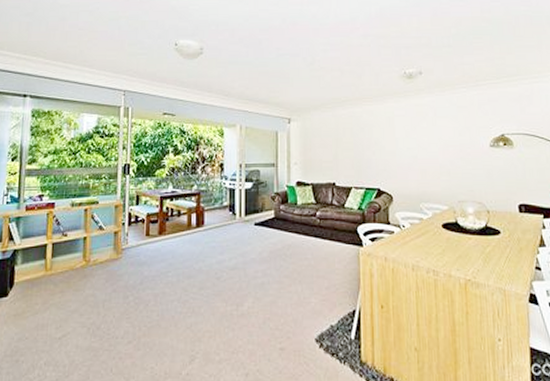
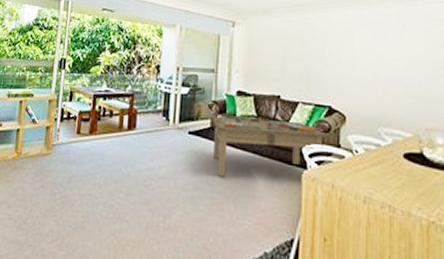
coffee table: none [275,206,379,262] -> present [211,117,328,177]

